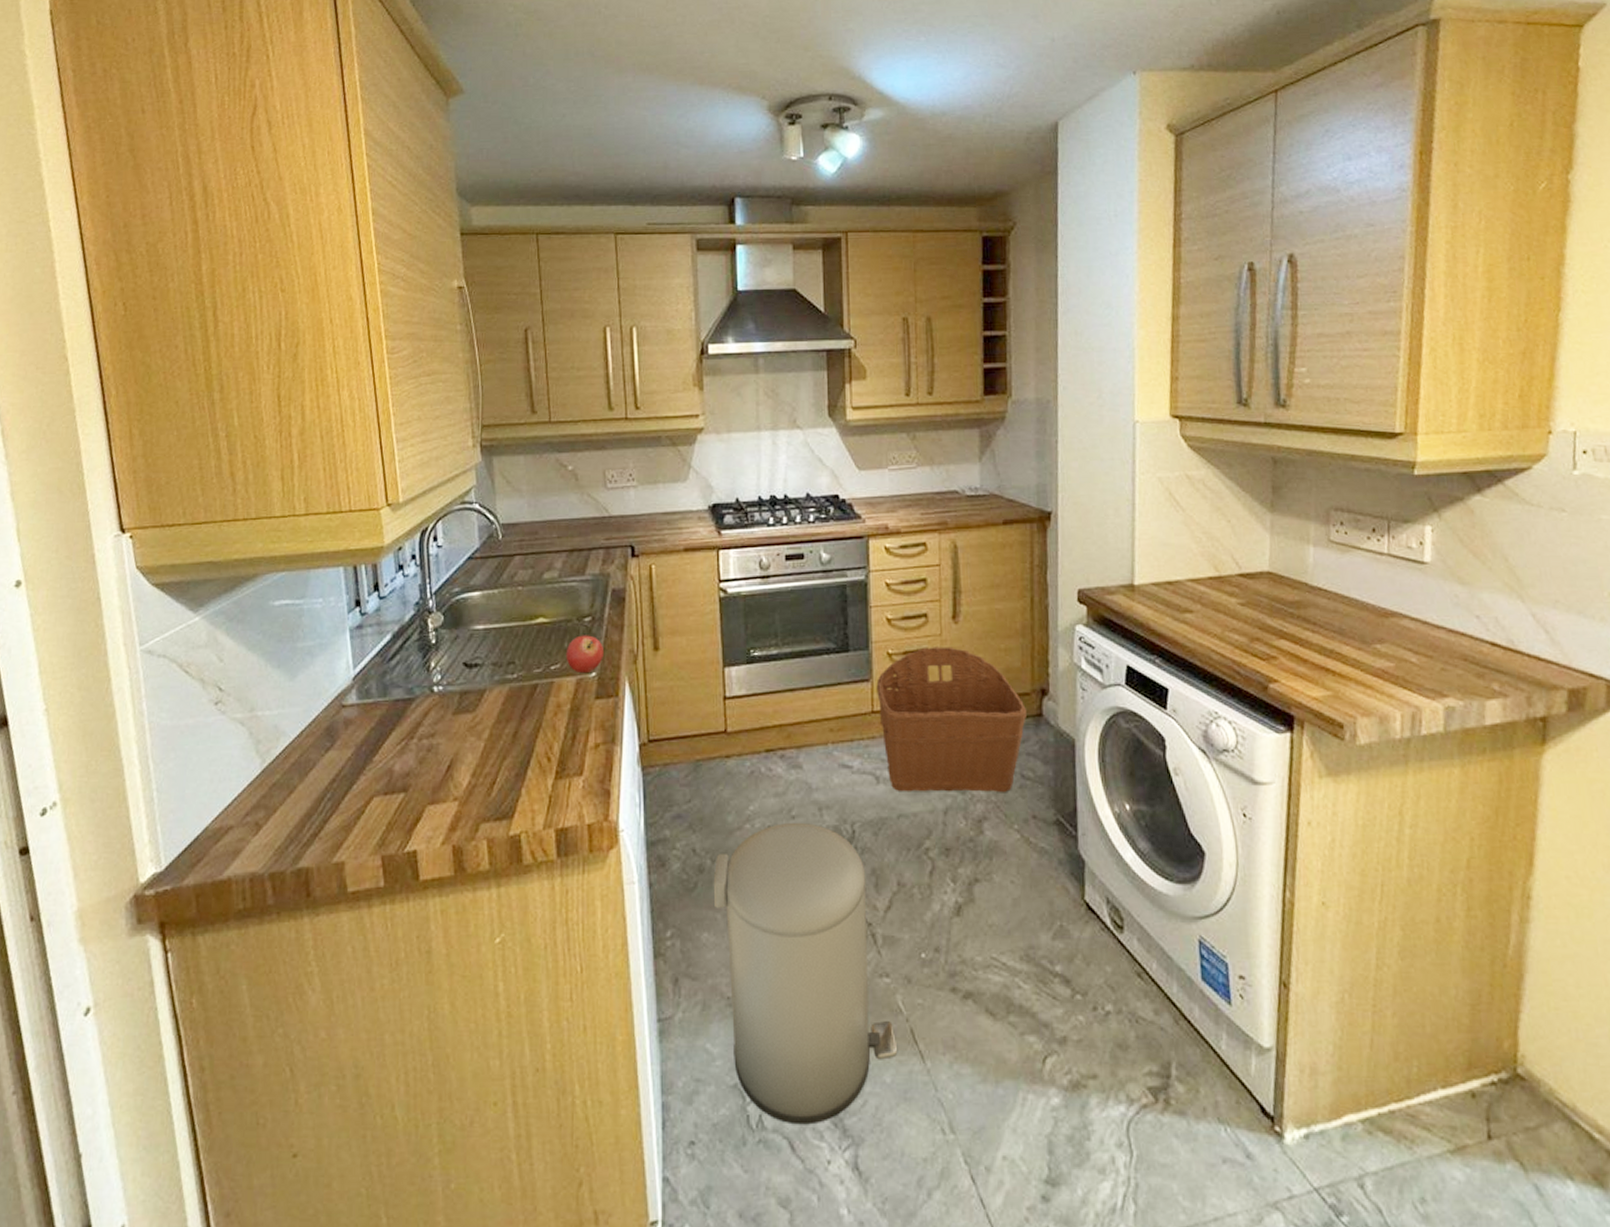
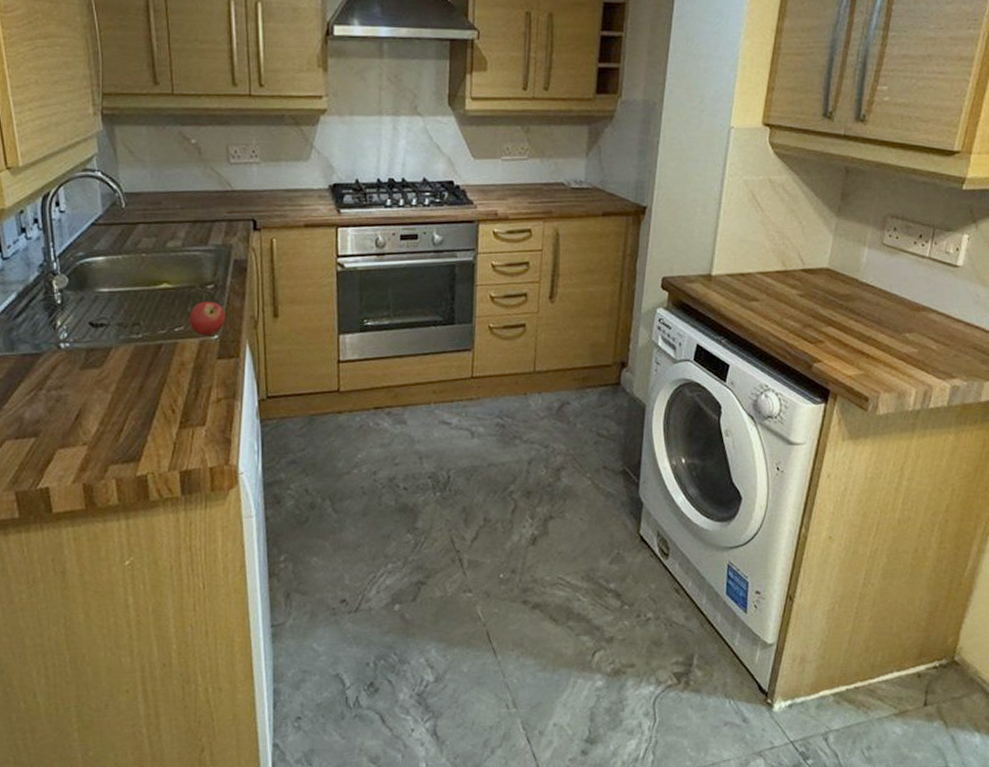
pedal bin: present [713,823,898,1125] -> none [323,469,475,704]
wicker basket: present [876,647,1026,793] -> none [477,323,607,448]

